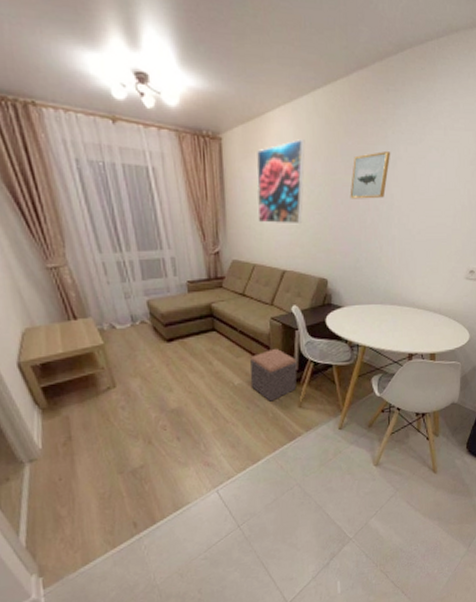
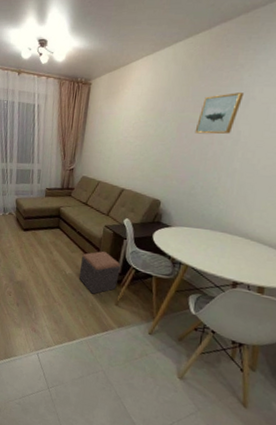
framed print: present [256,139,305,225] -> none [108,83,161,153]

